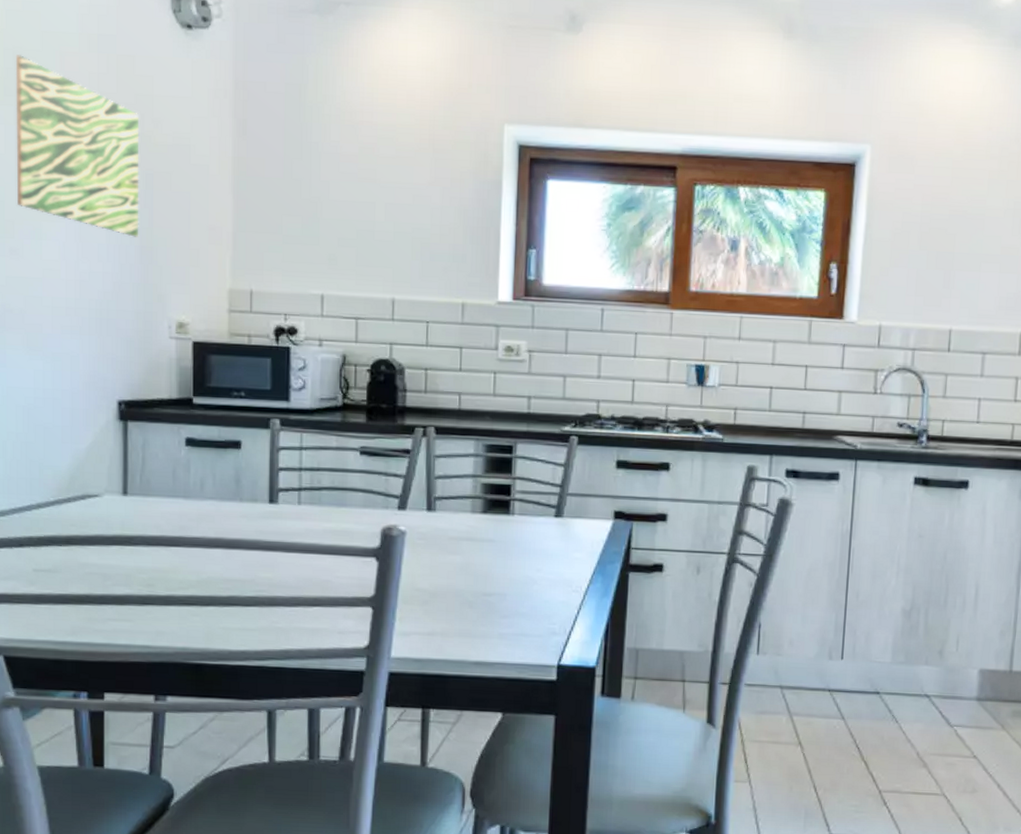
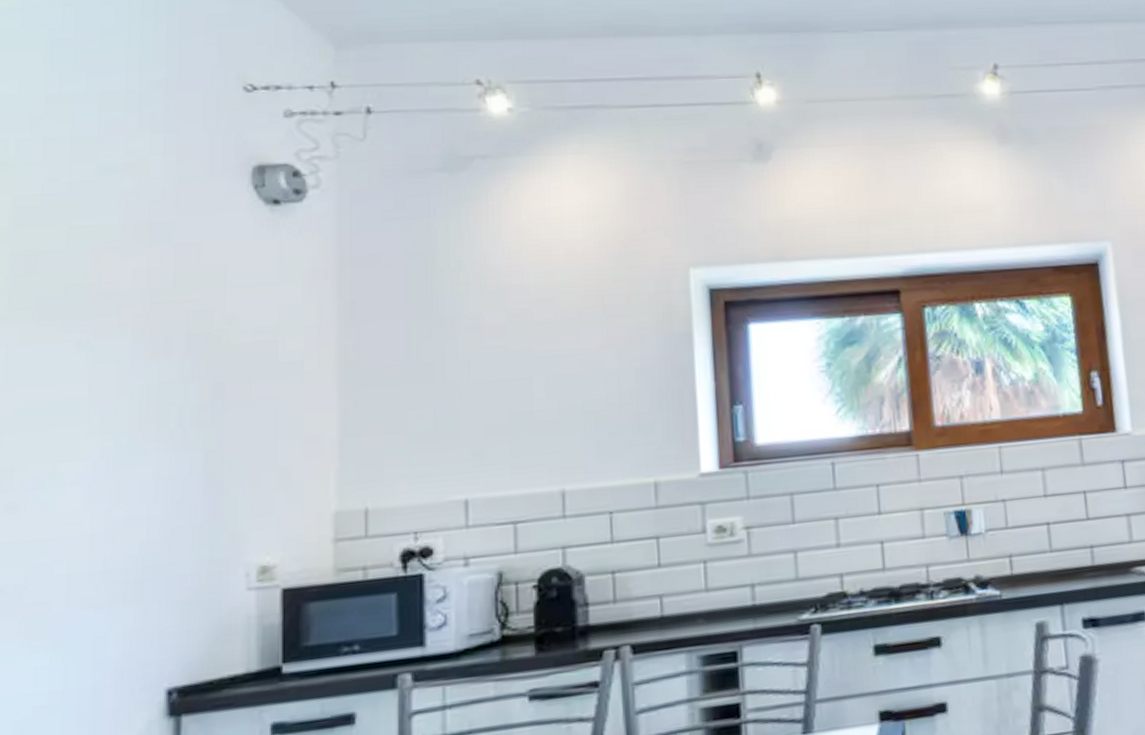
wall art: present [15,55,140,237] -> none [20,258,206,465]

